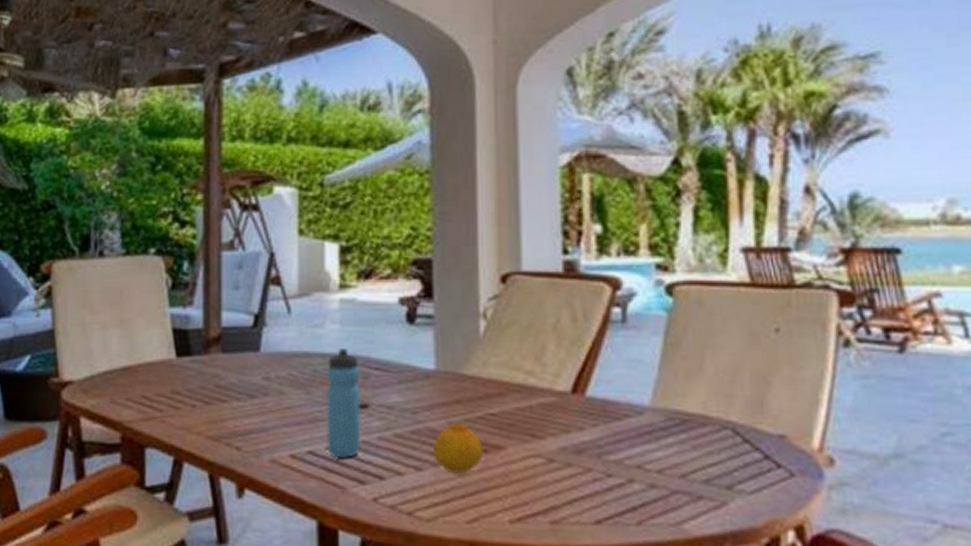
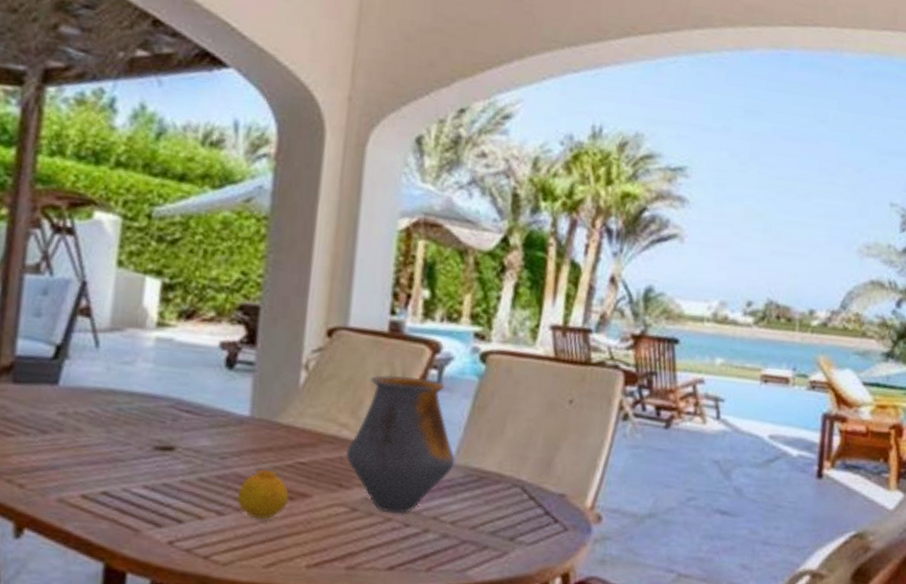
water bottle: present [327,348,361,459] -> none [124,388,170,501]
vase: none [535,316,653,464] -> present [346,374,455,514]

